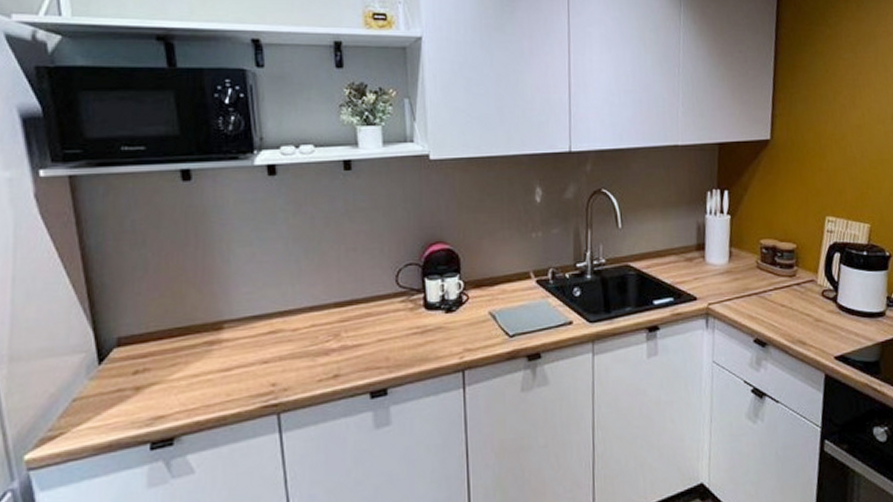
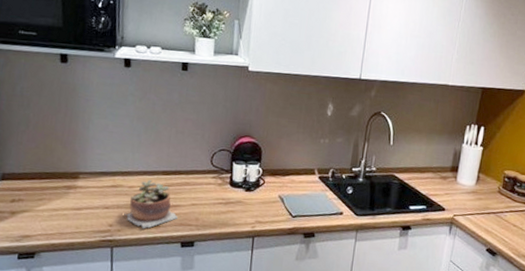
succulent plant: none [290,317,361,383] -> present [124,180,178,229]

